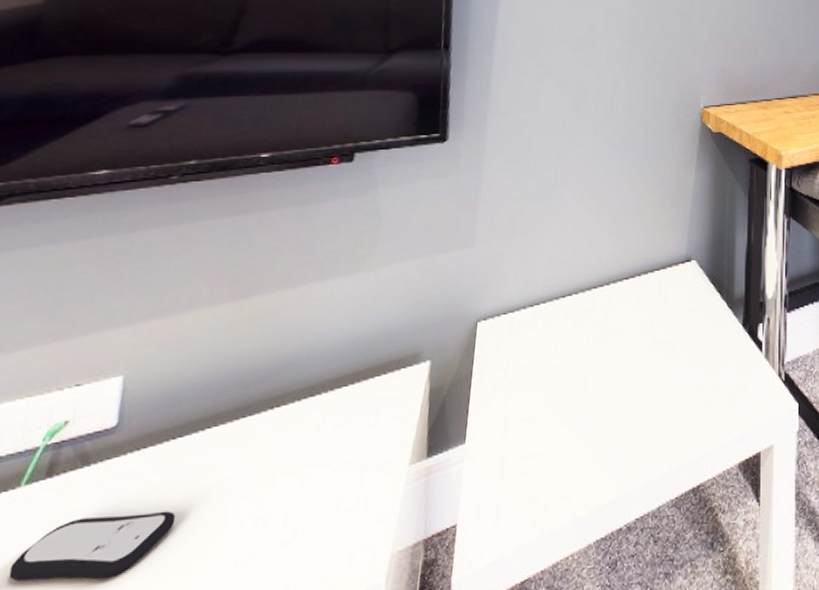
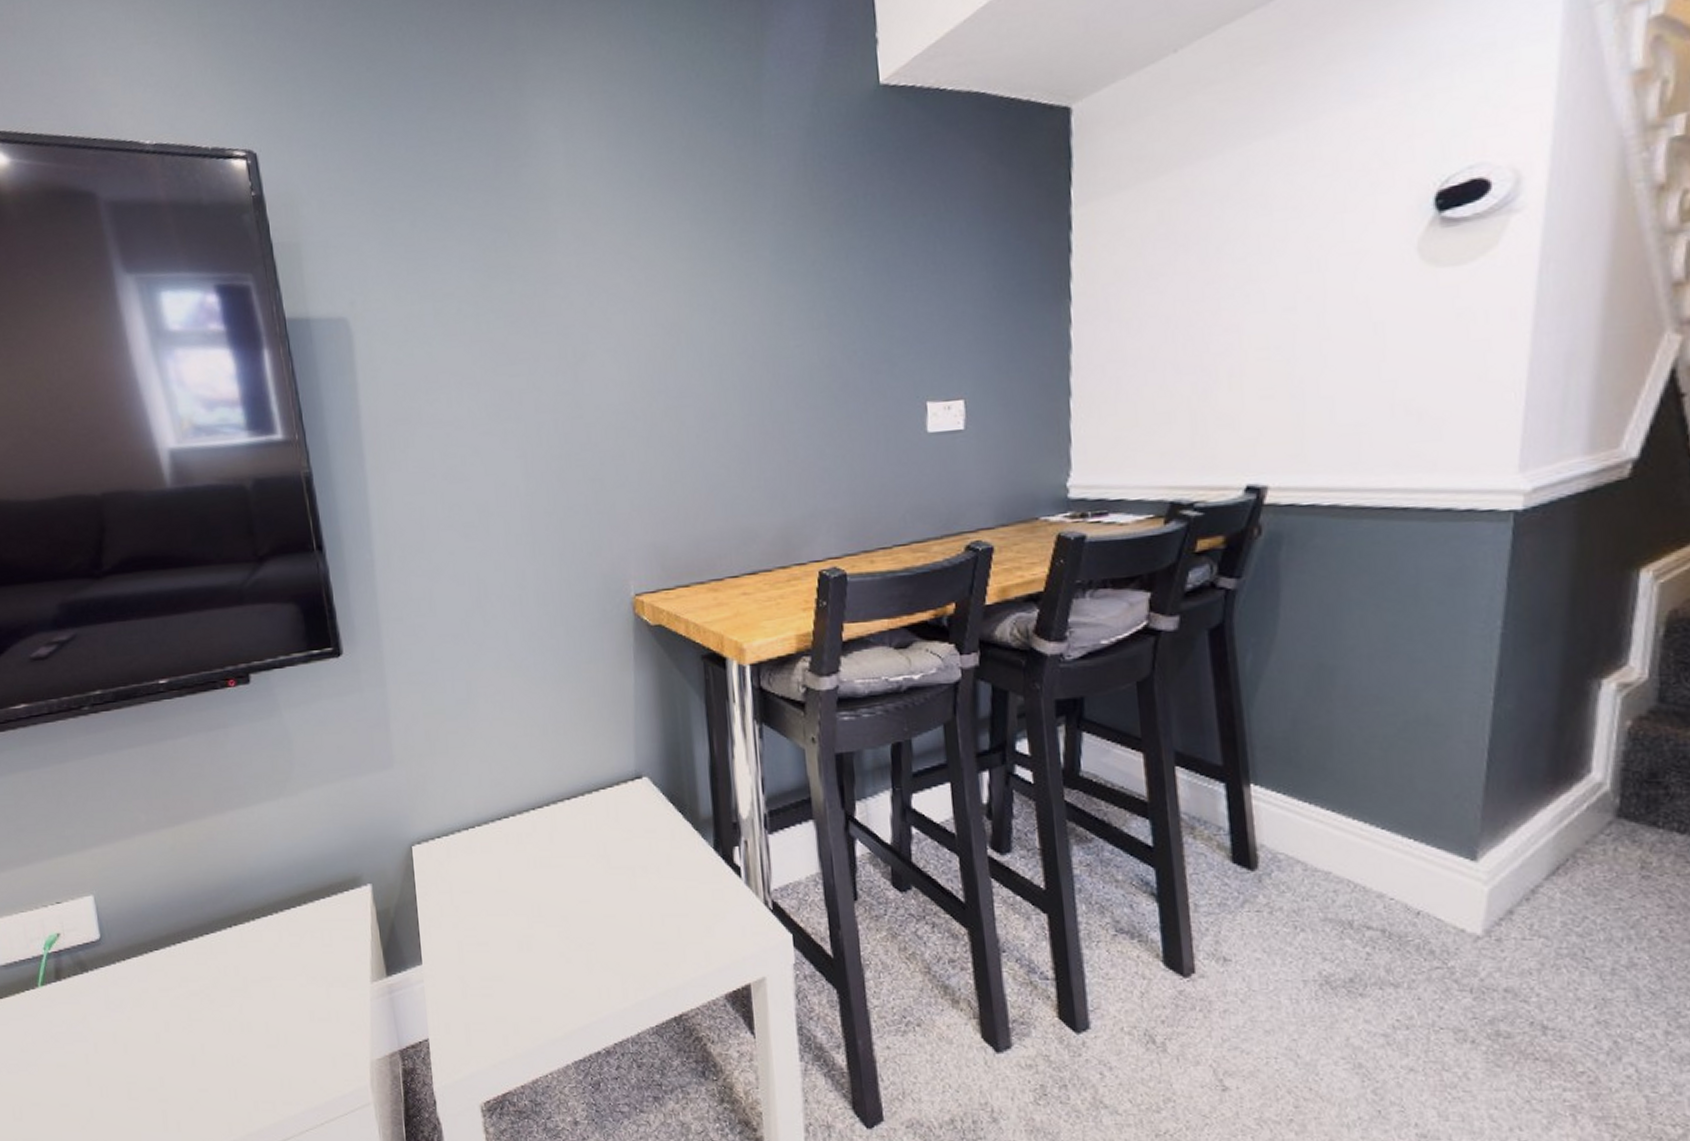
remote control: present [9,511,176,581] -> none [50,1013,172,1066]

